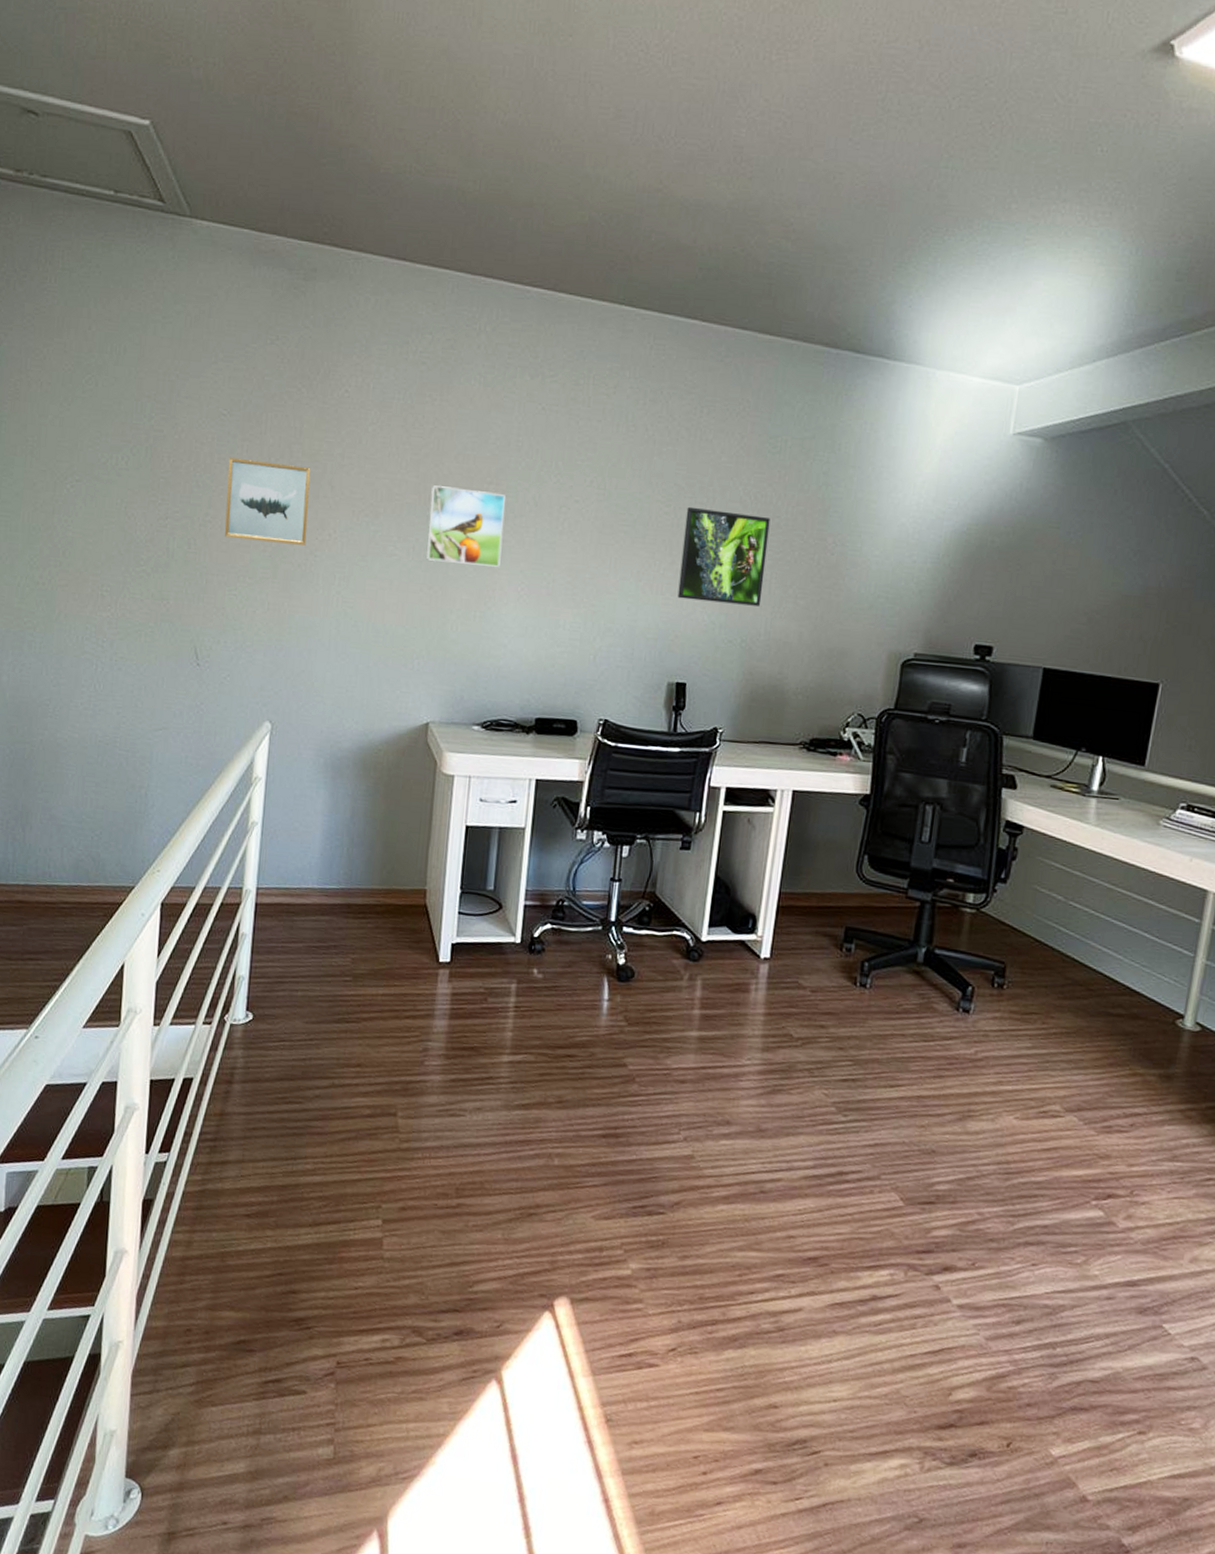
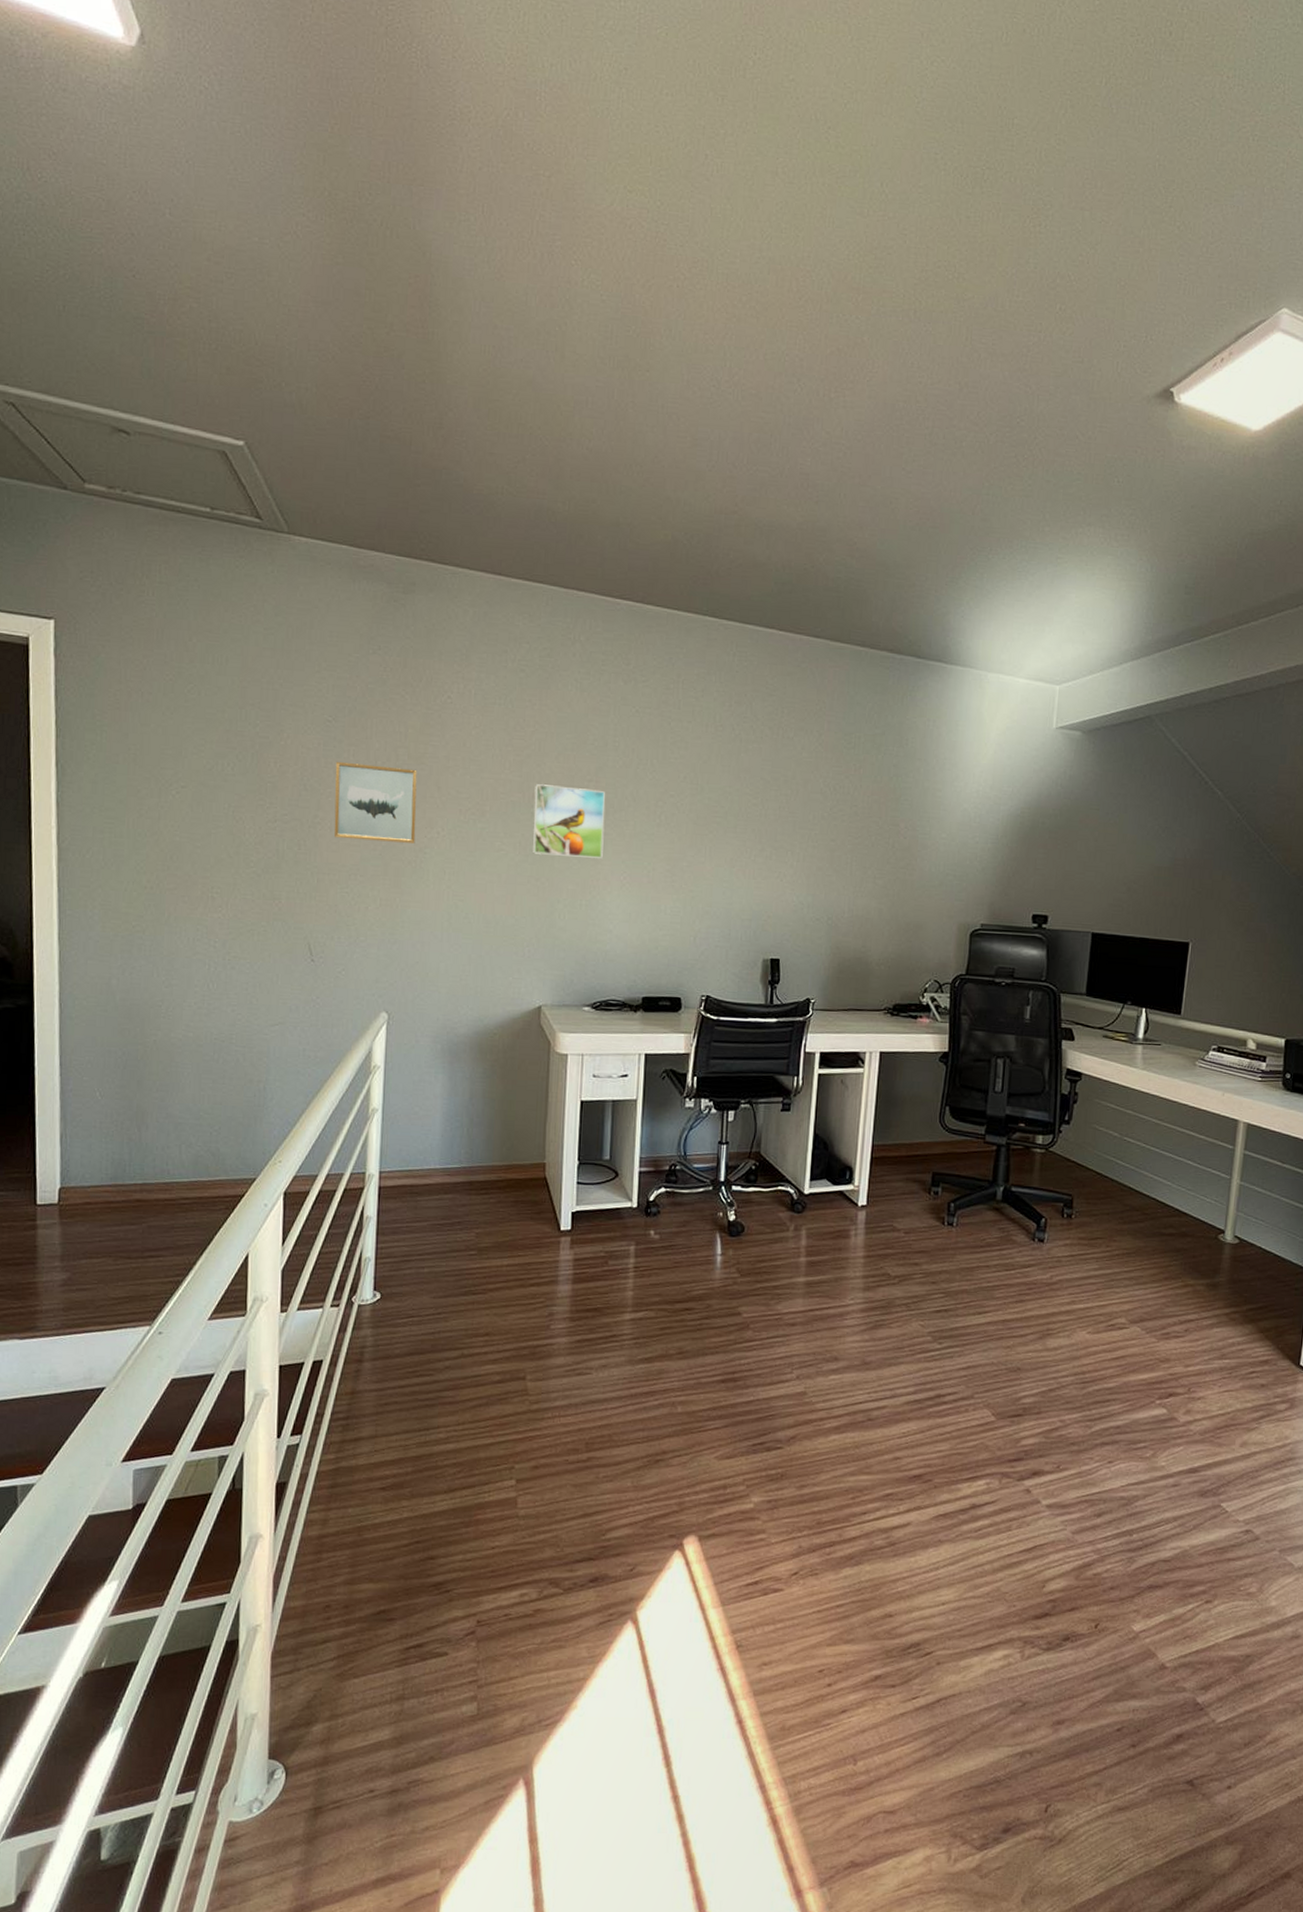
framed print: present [677,506,771,606] -> none [768,798,849,887]

